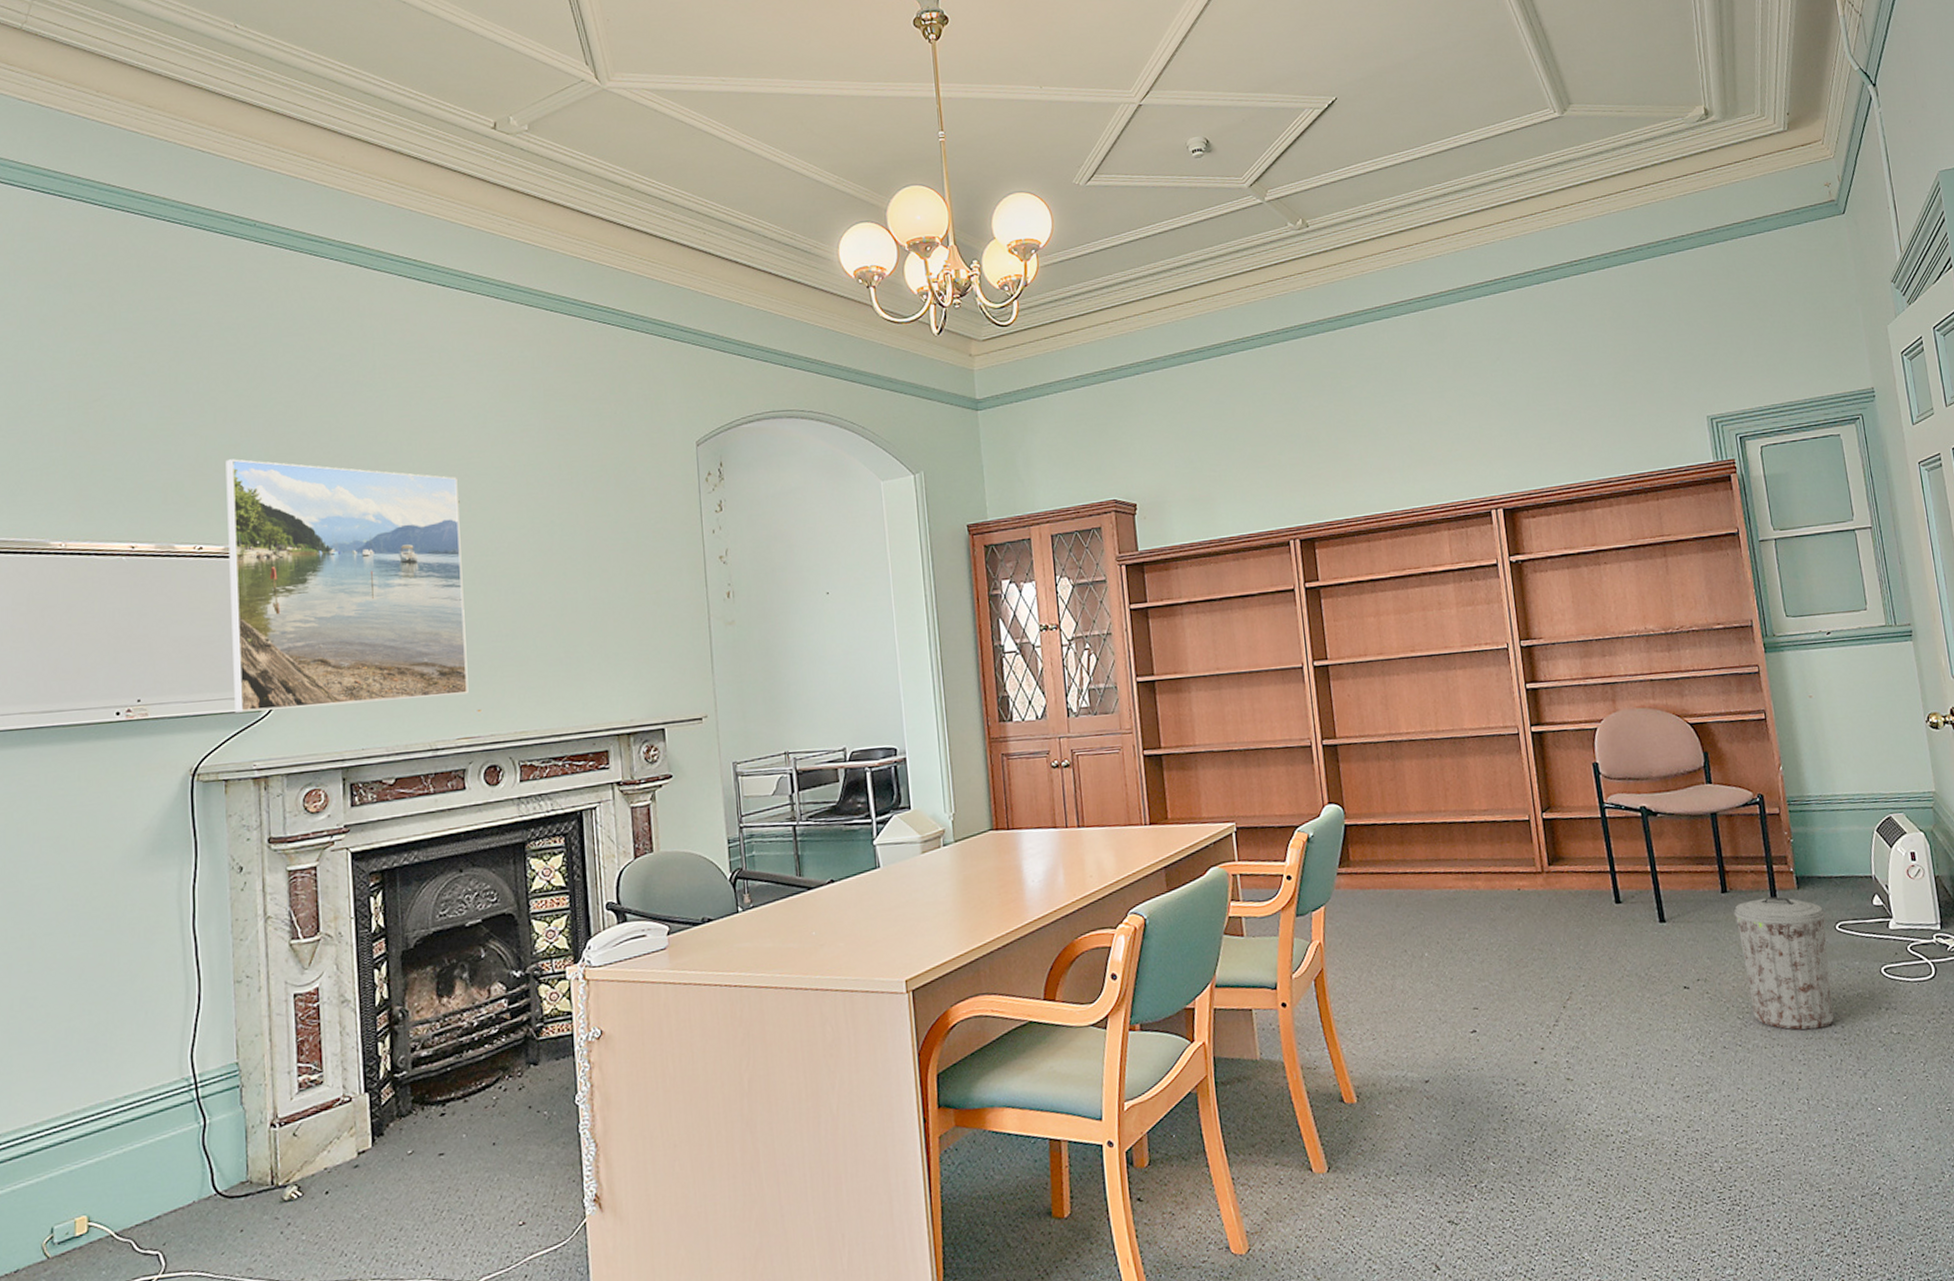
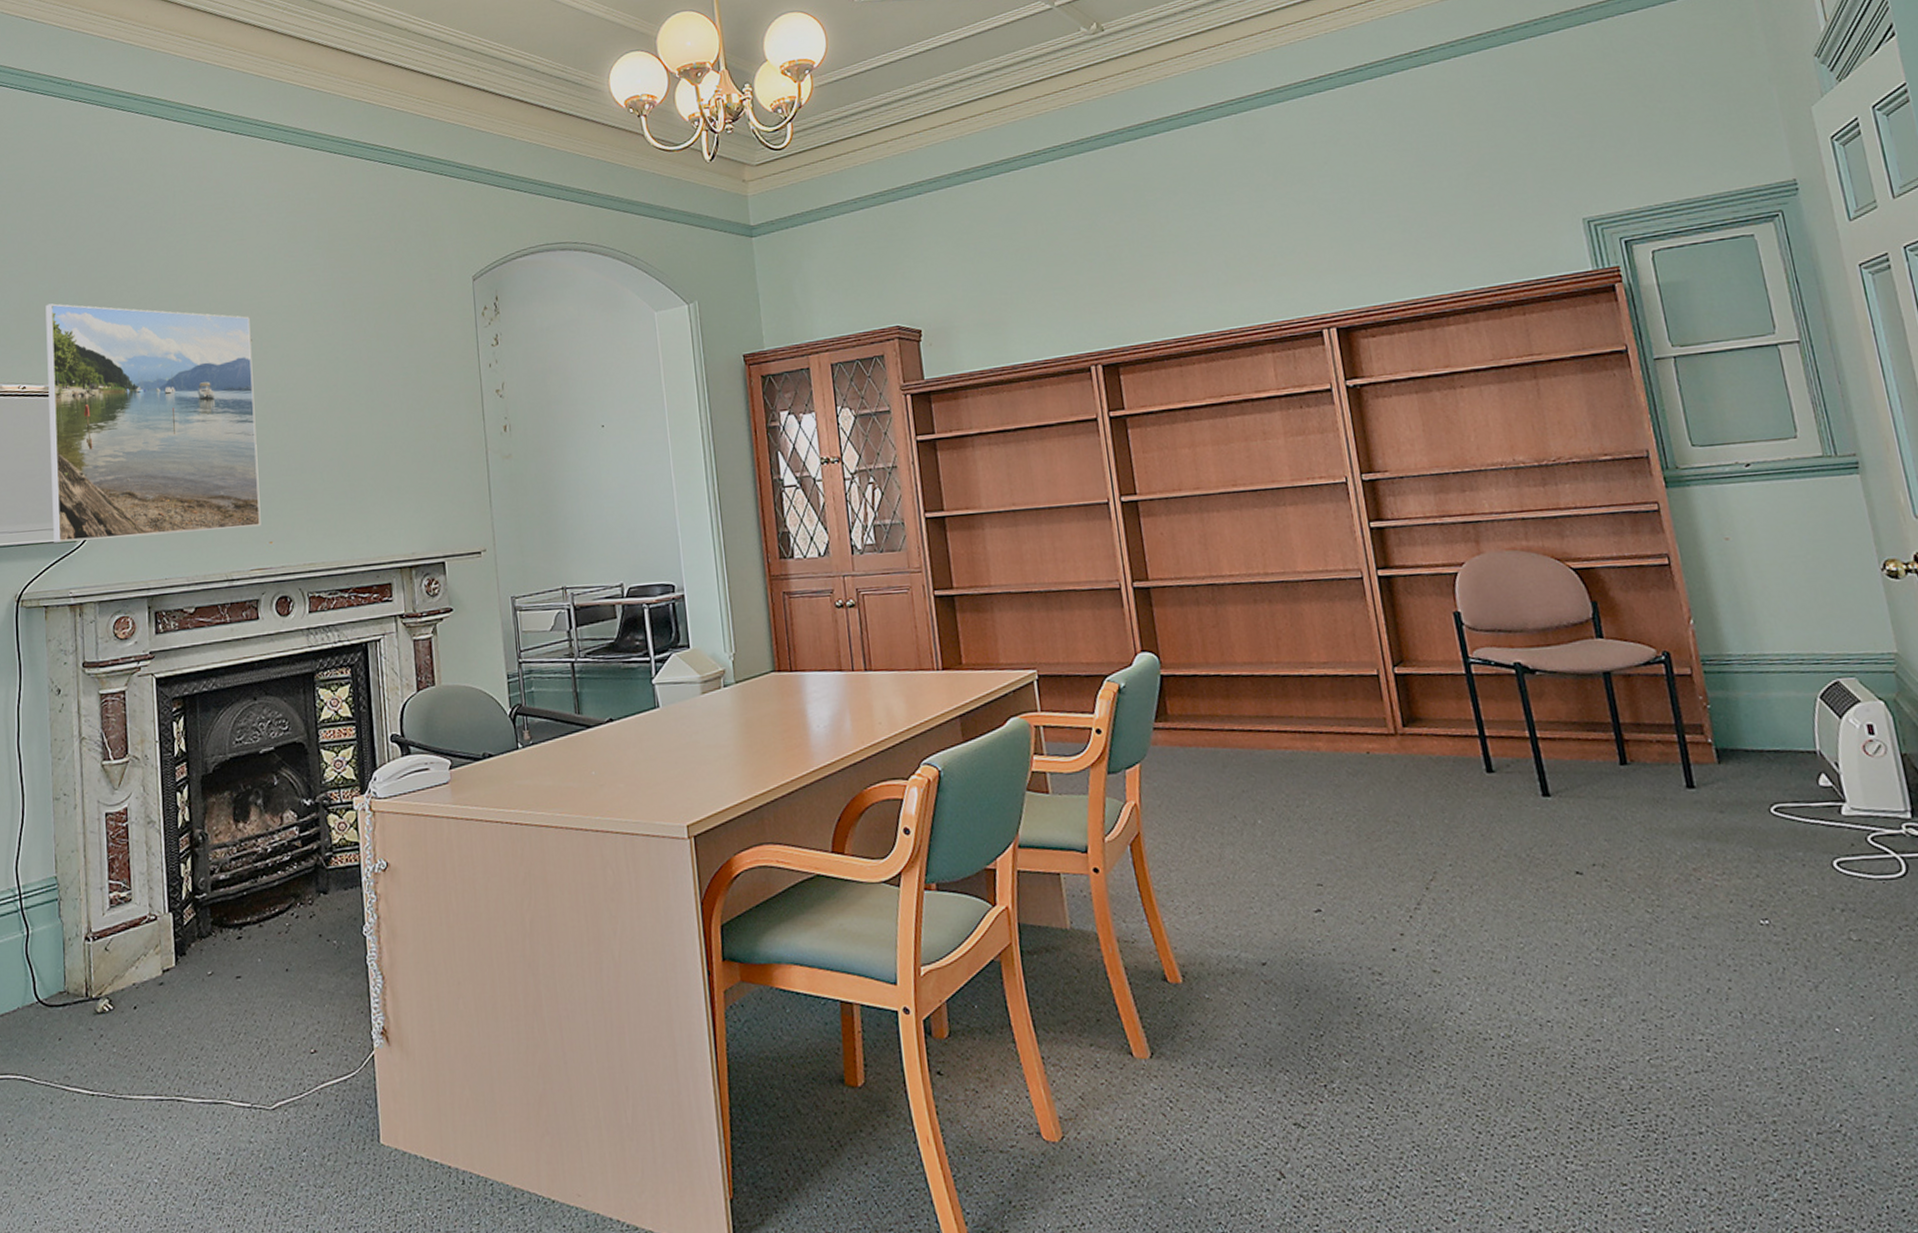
trash can: present [1733,896,1835,1030] -> none [1636,771,1773,930]

